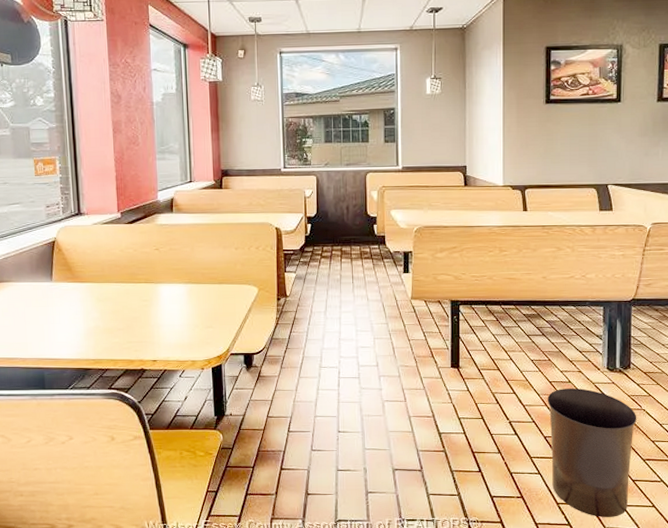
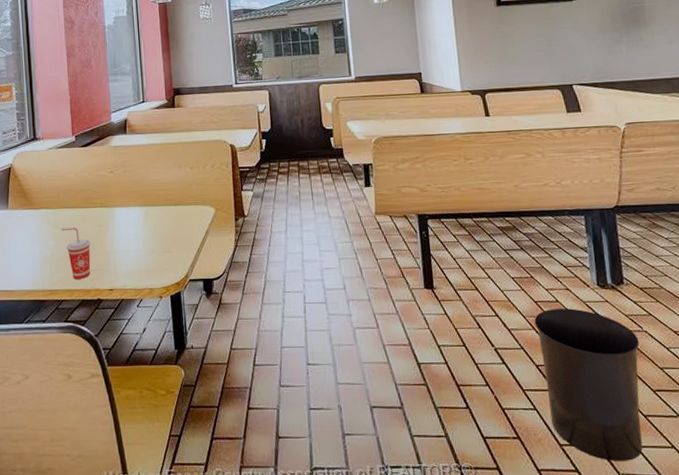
beverage cup: none [106,301,135,350] -> present [61,227,91,279]

